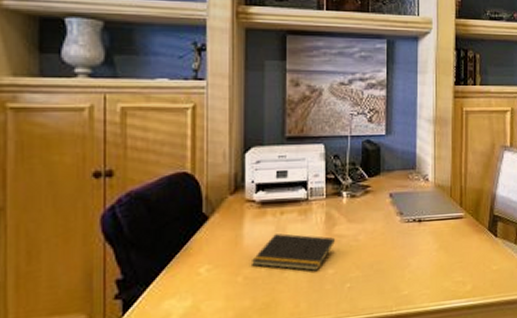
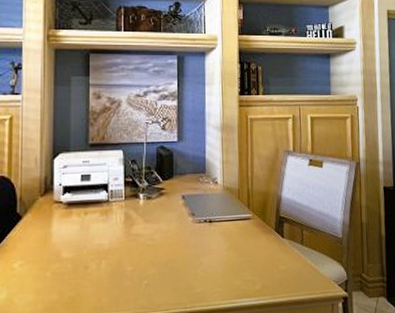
notepad: present [252,233,335,271] -> none [59,232,133,268]

